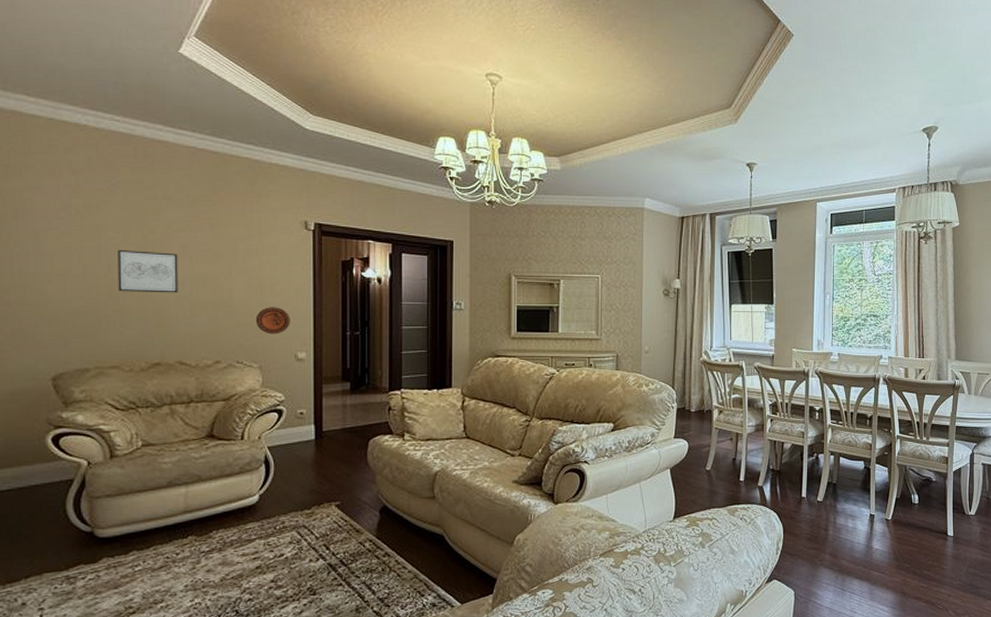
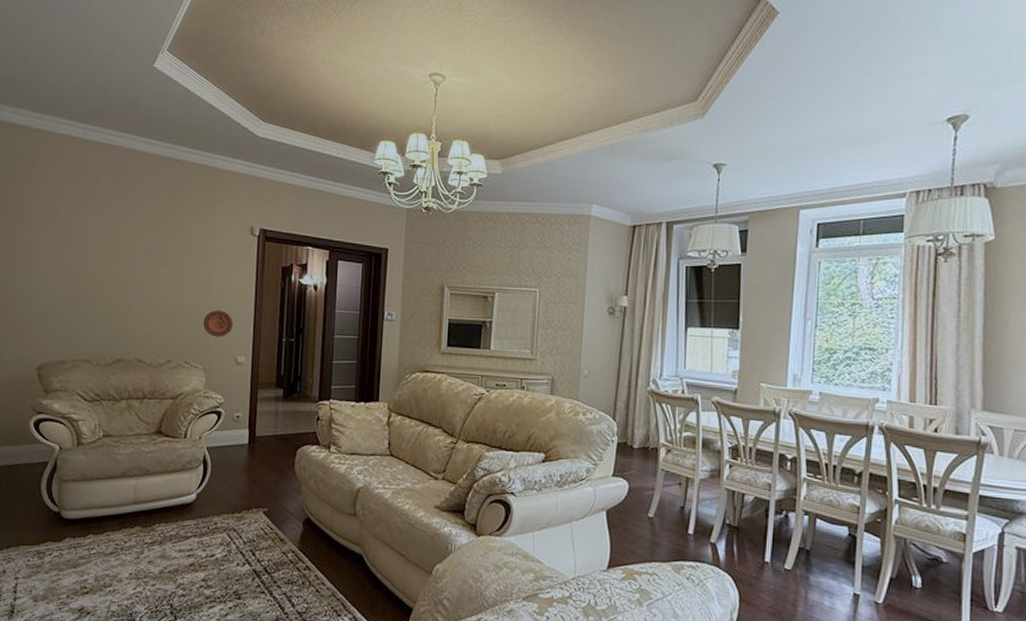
wall art: present [118,250,178,293] -> none [92,252,142,294]

